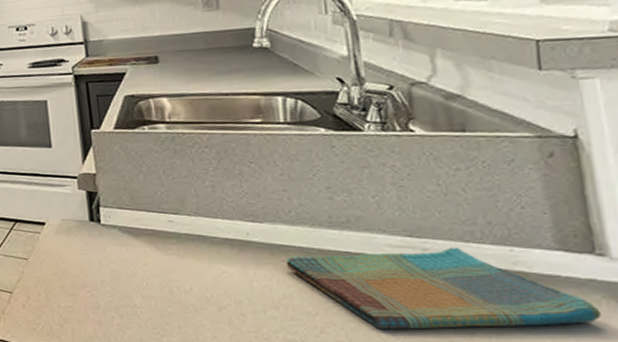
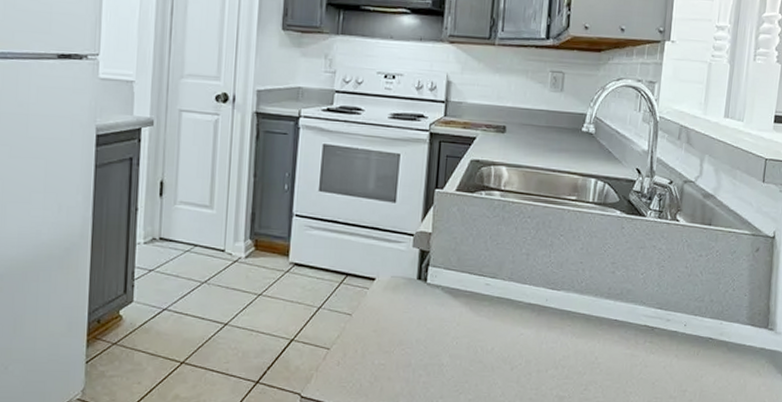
dish towel: present [285,247,601,330] -> none [570,319,763,387]

